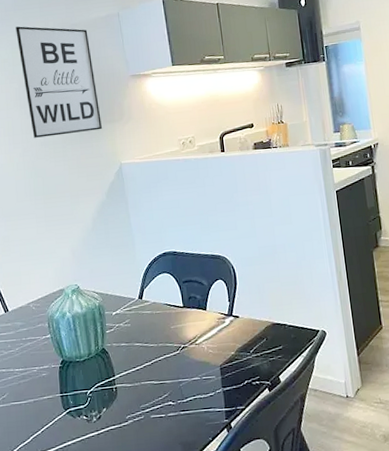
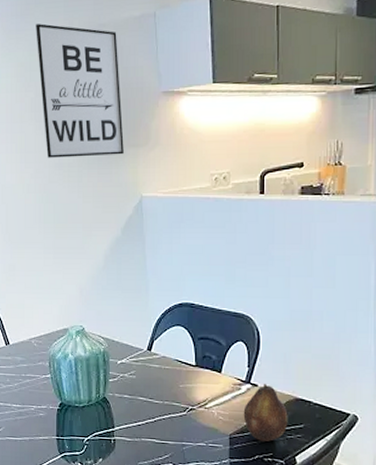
fruit: none [229,314,269,367] -> present [243,384,288,442]

